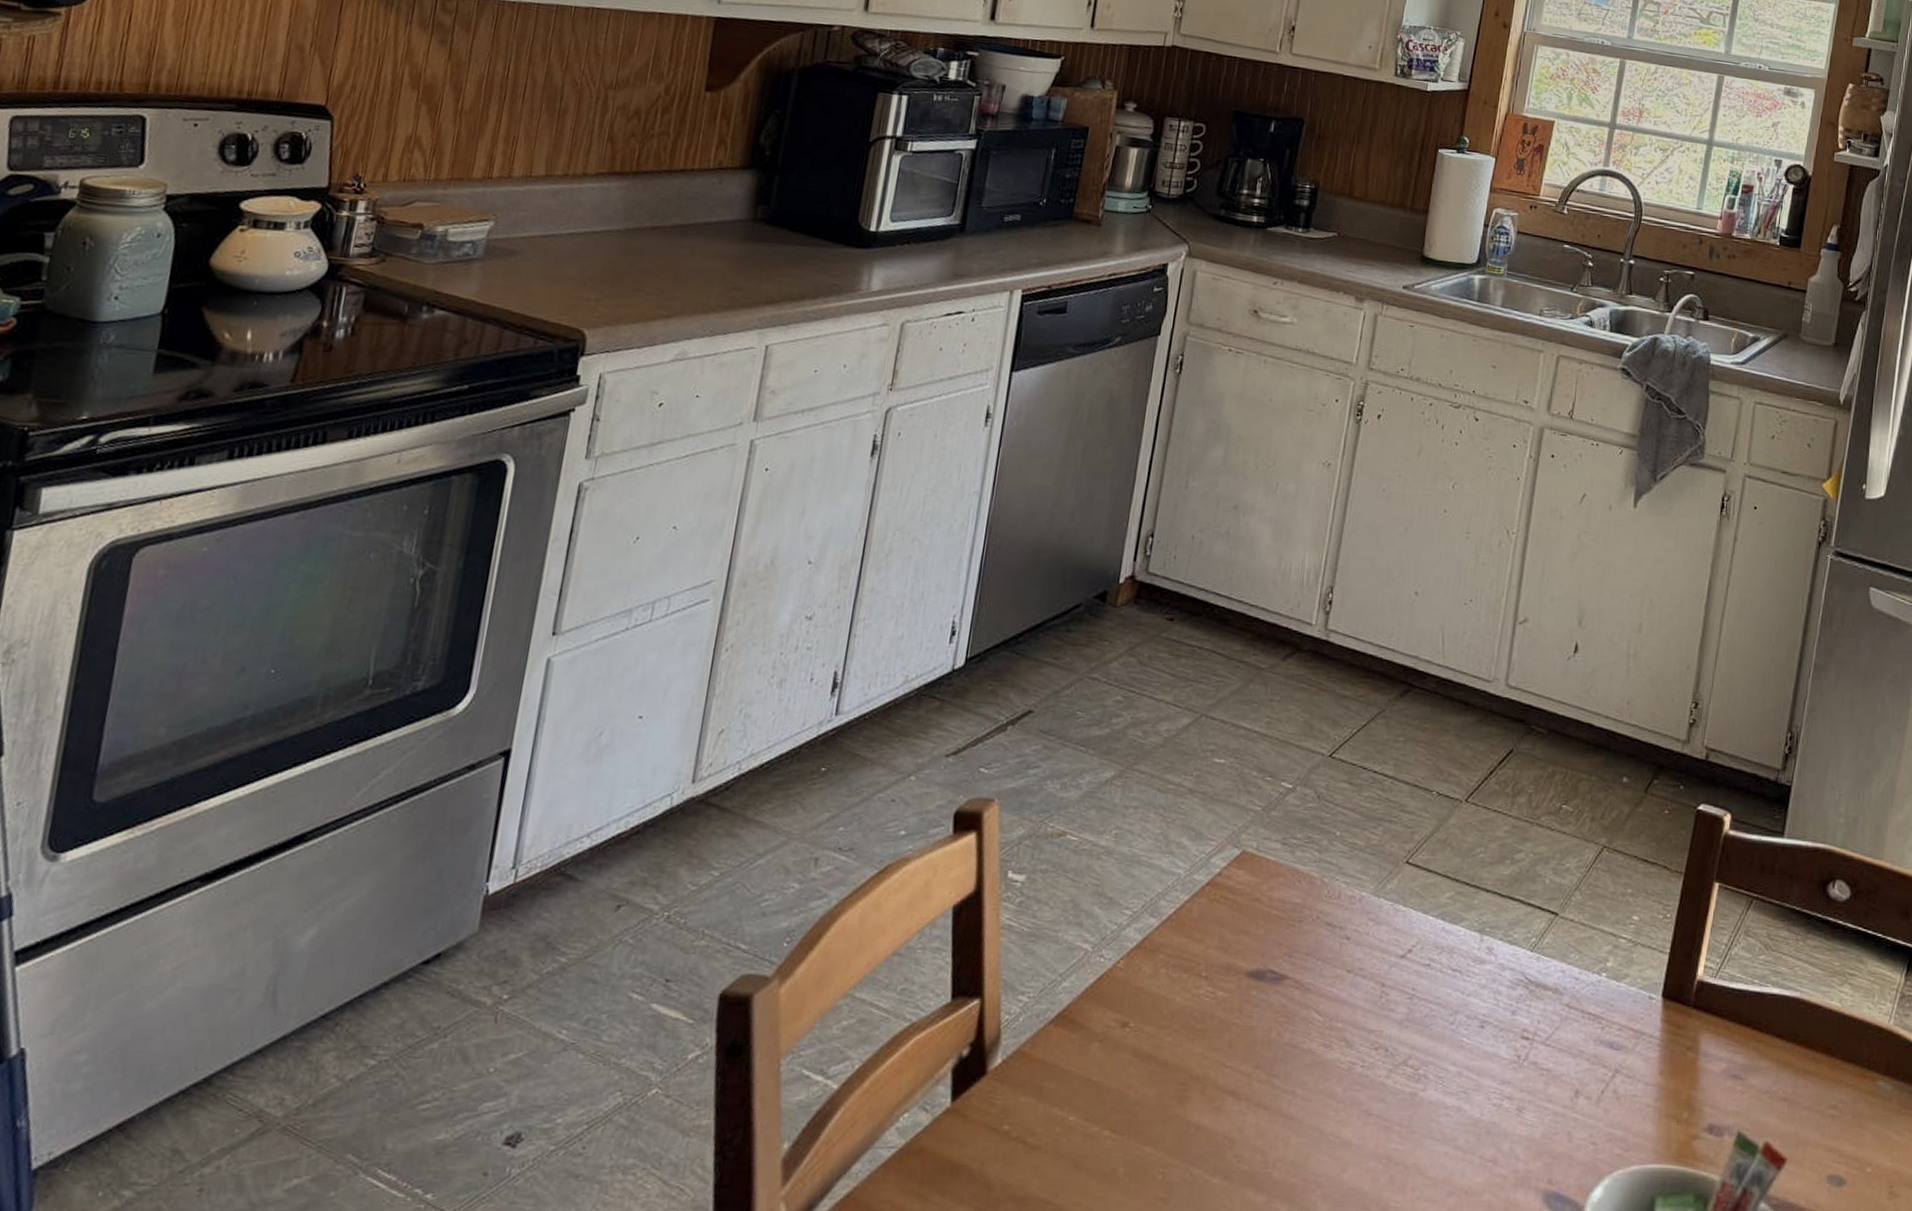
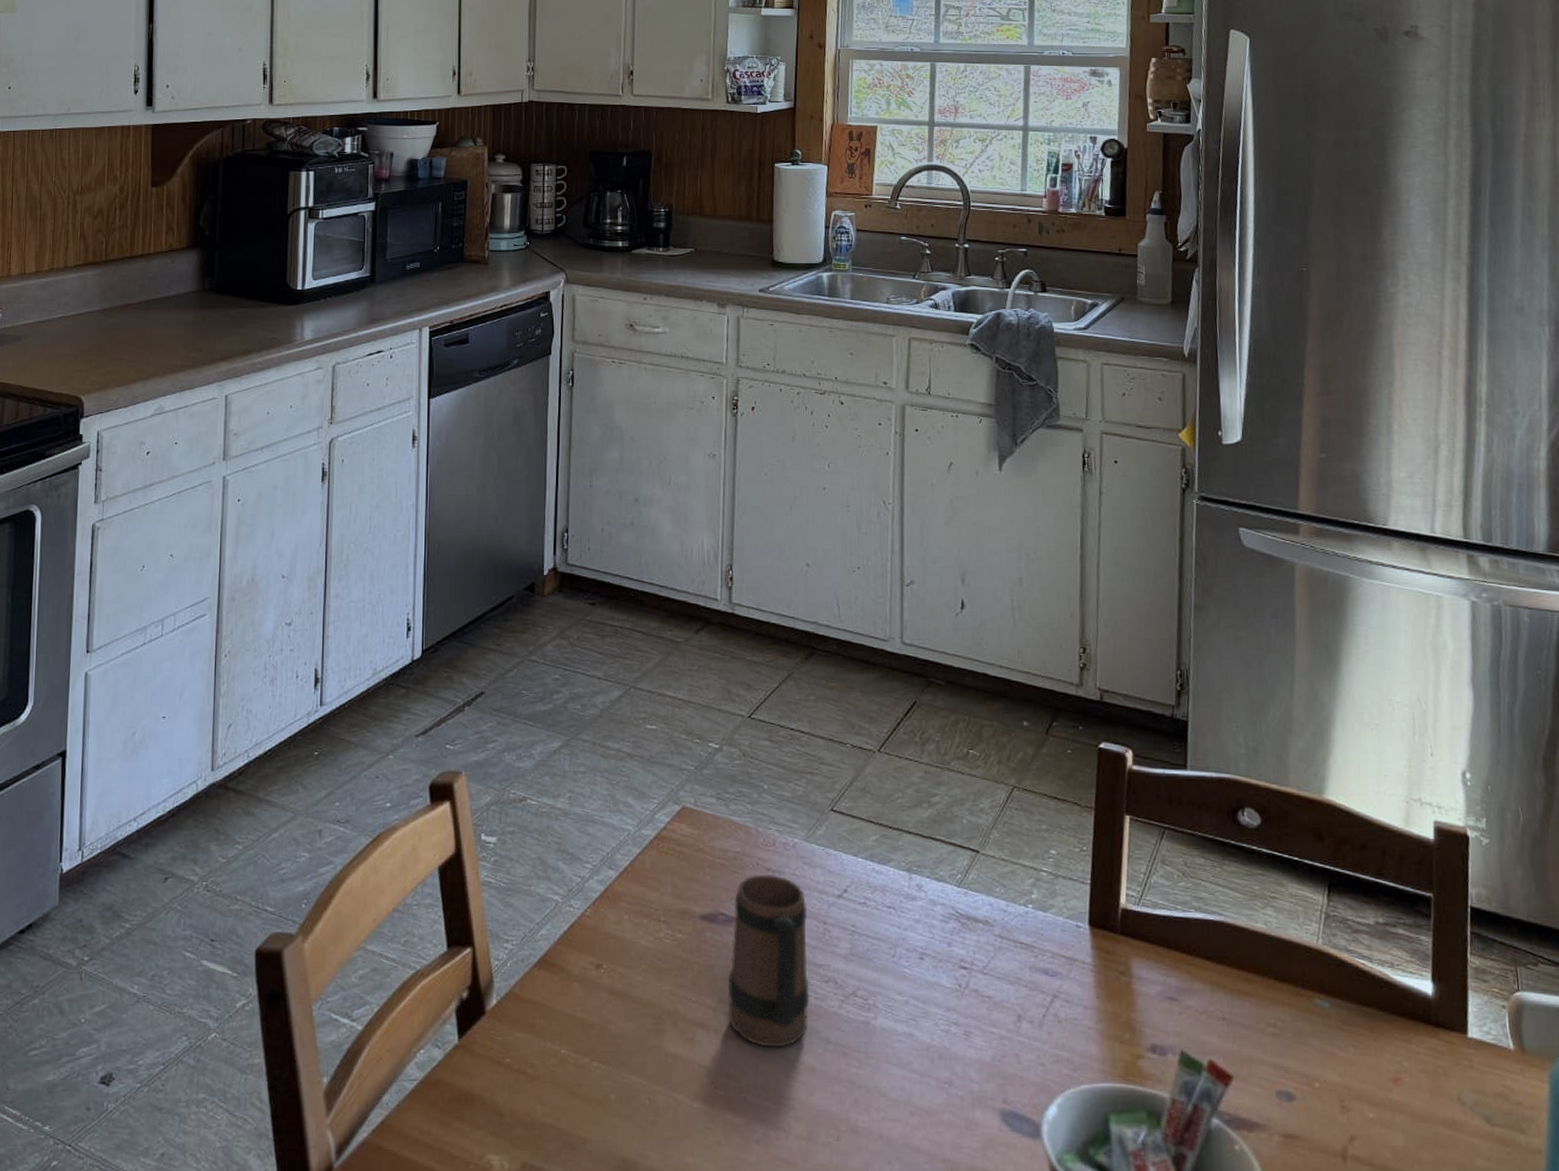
mug: none [1264,929,1366,1120] -> present [727,875,810,1048]

